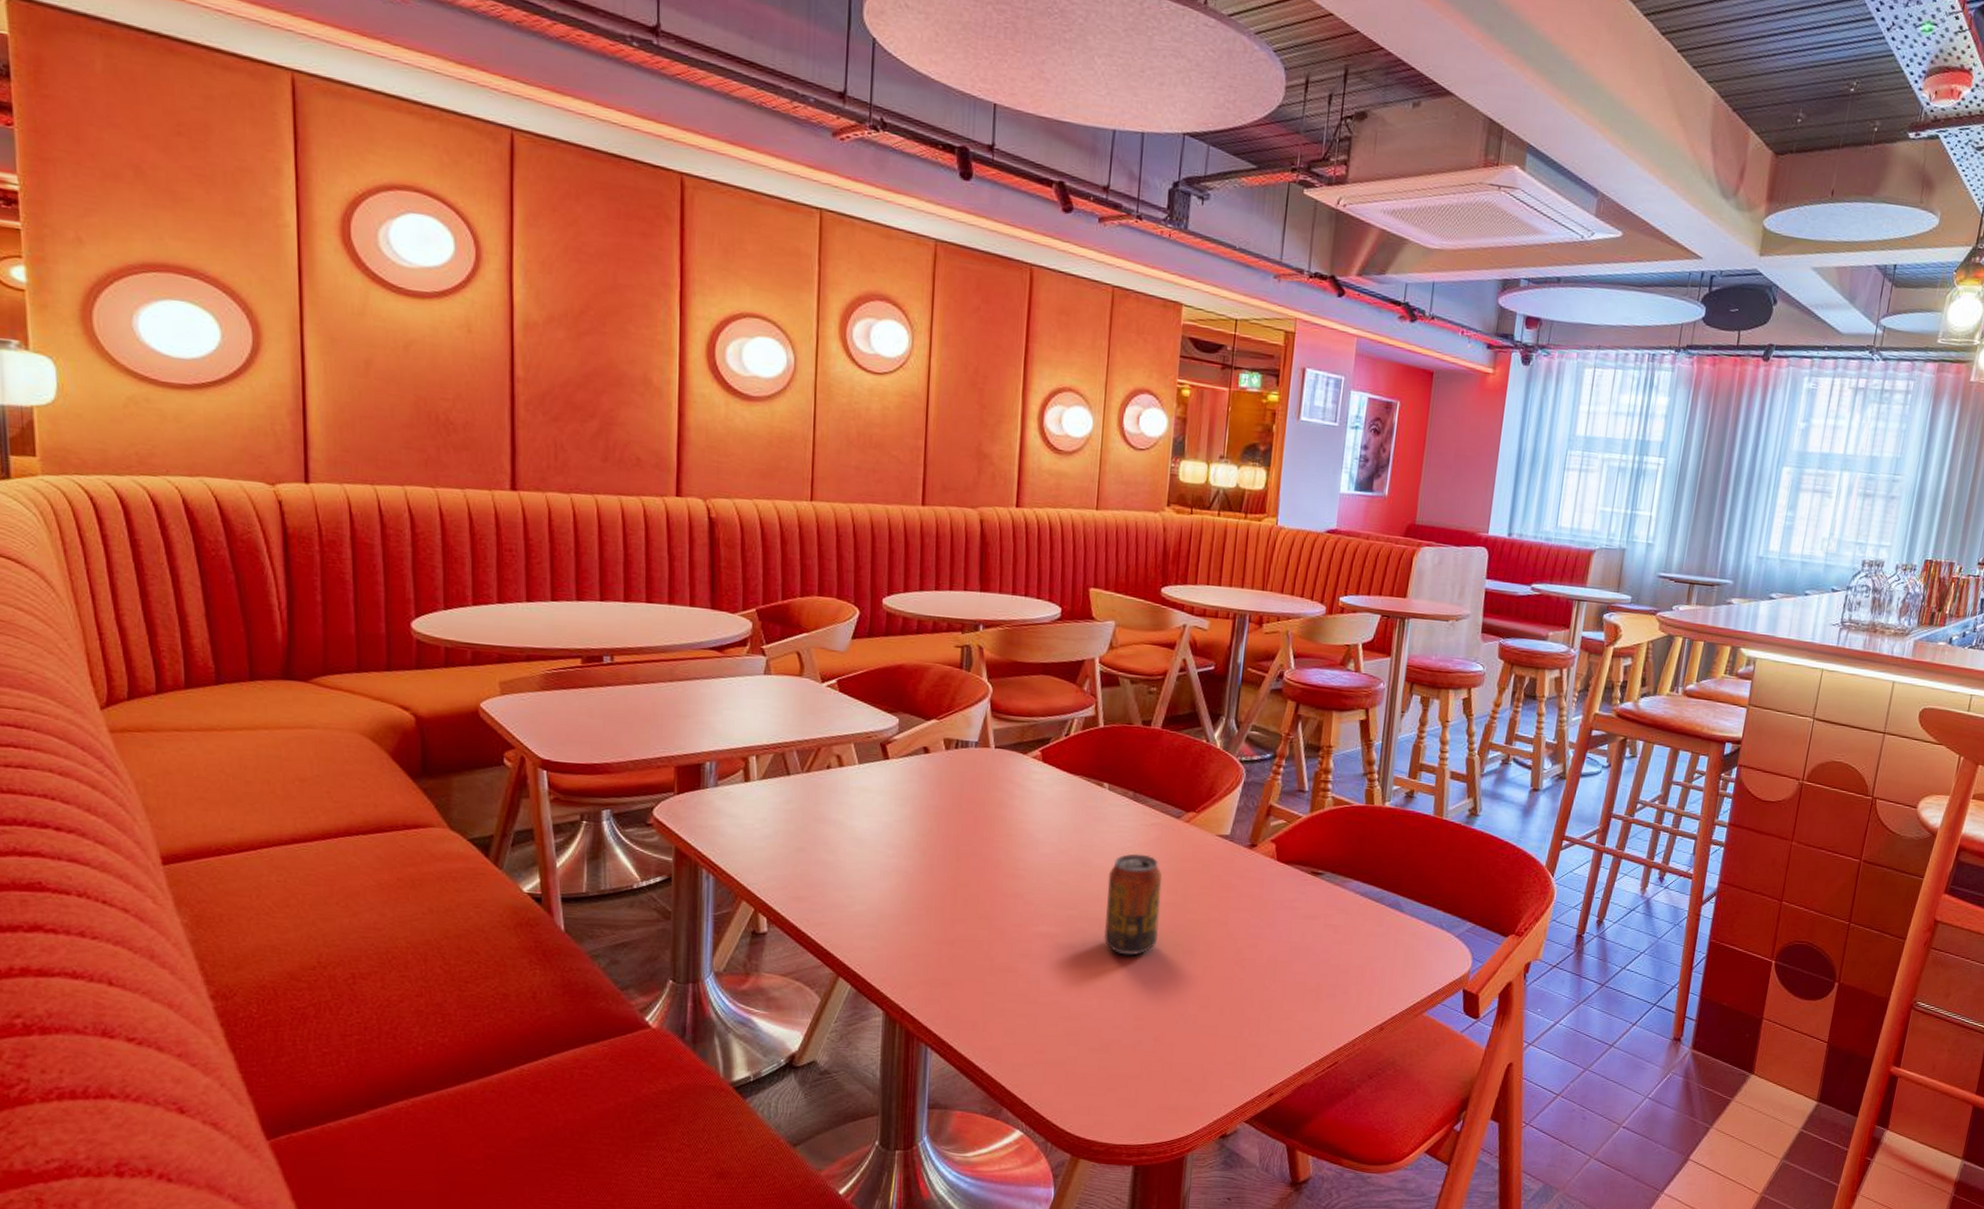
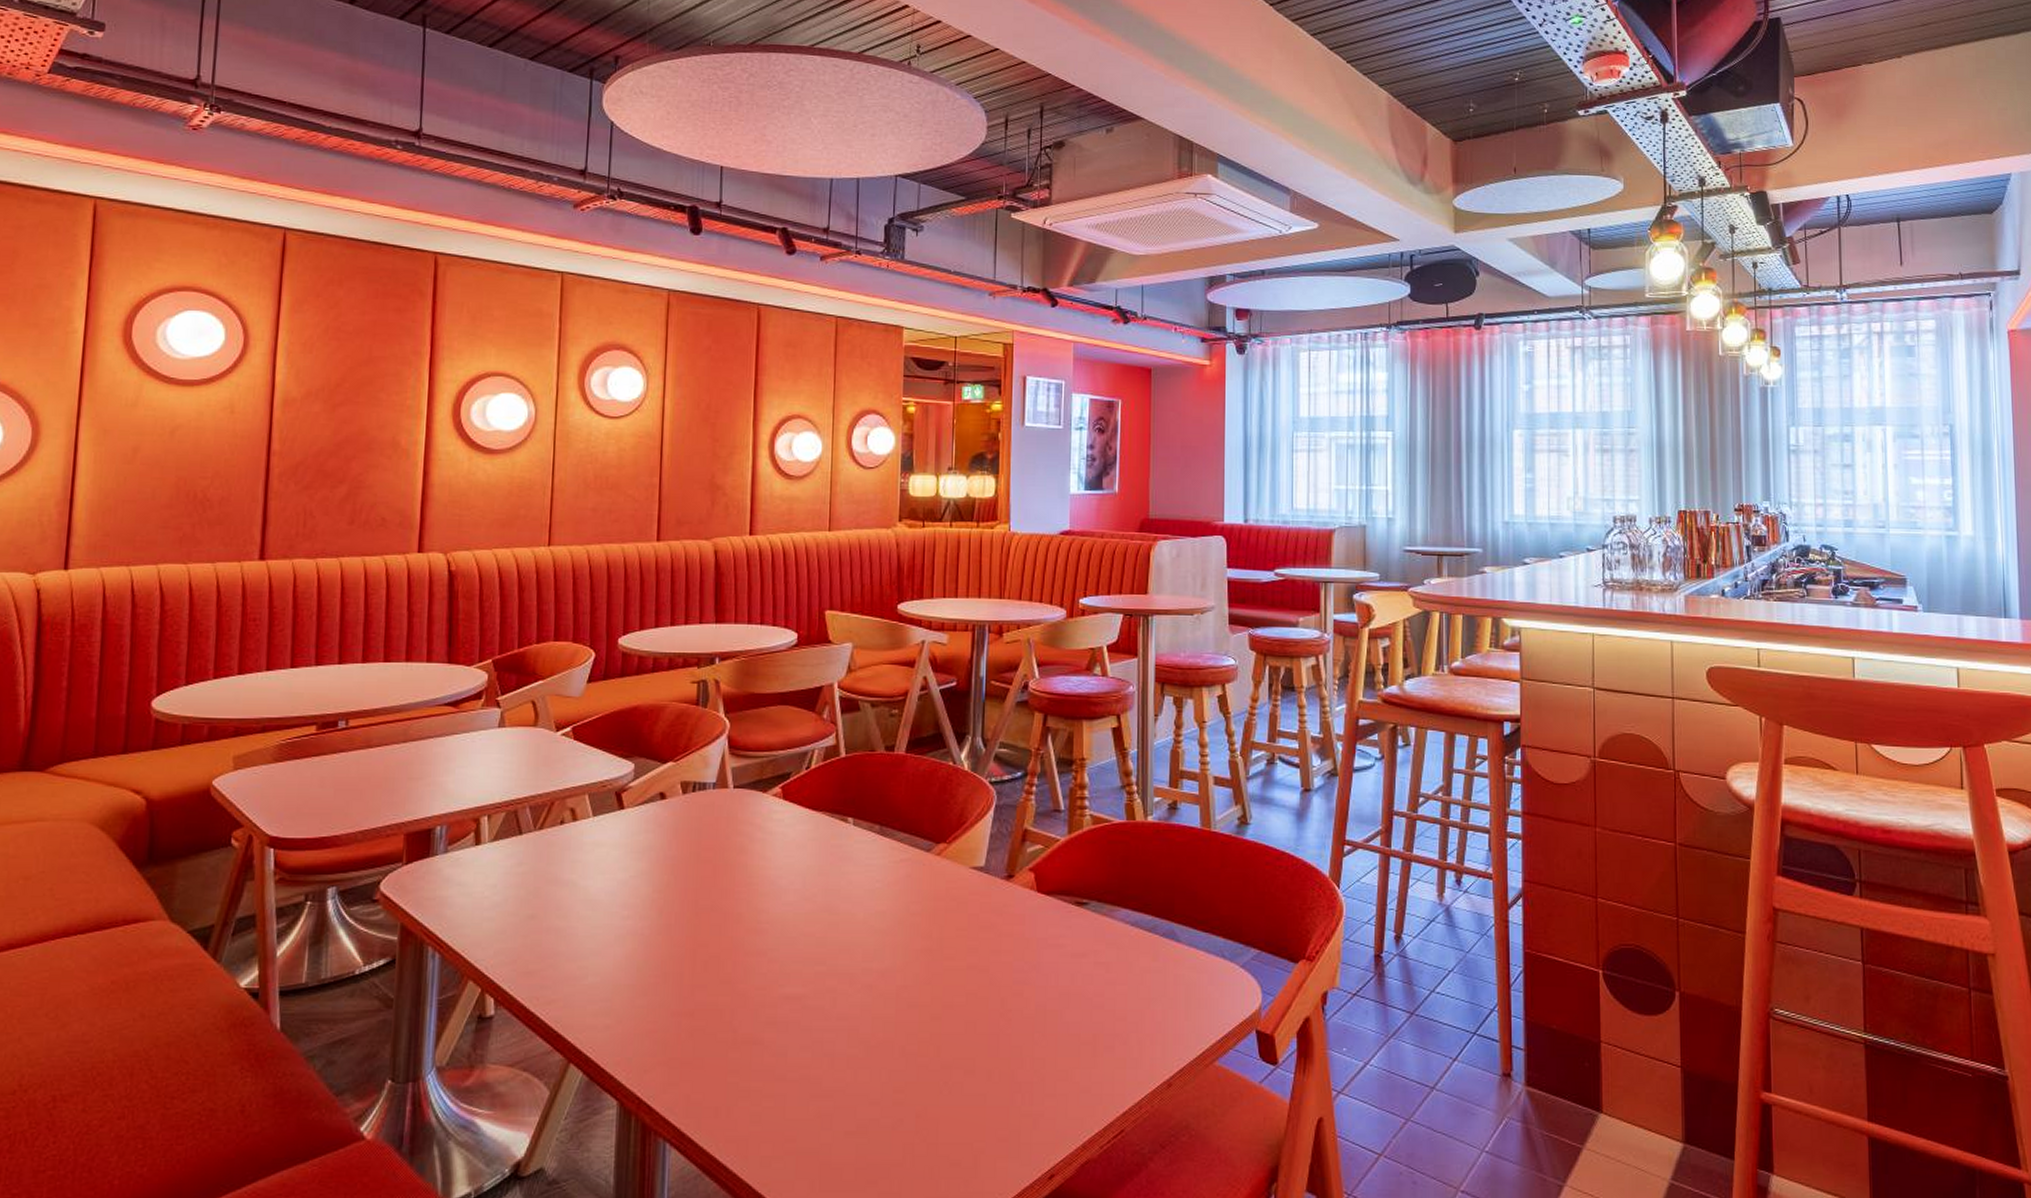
beverage can: present [1103,853,1162,956] -> none [855,895,915,1015]

